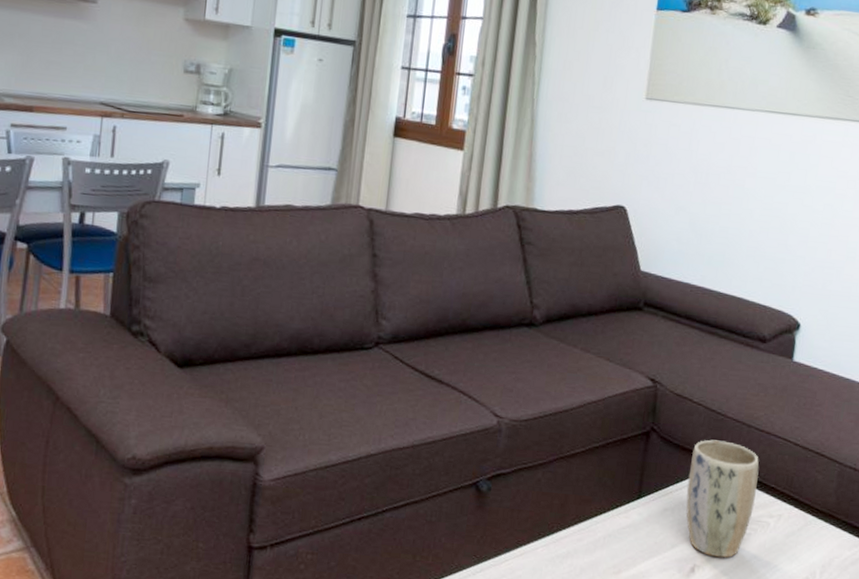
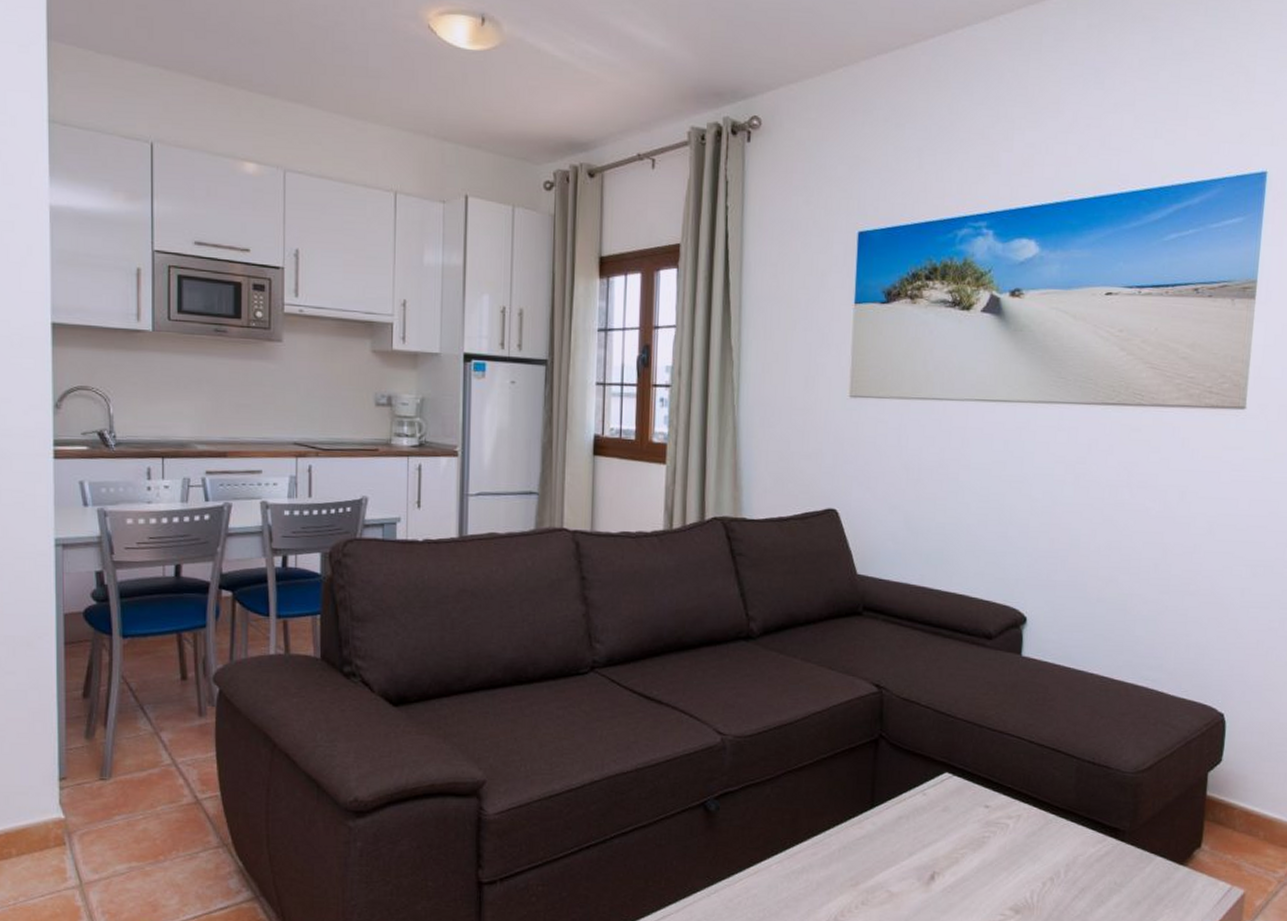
plant pot: present [686,439,759,558] -> none [920,743,995,863]

